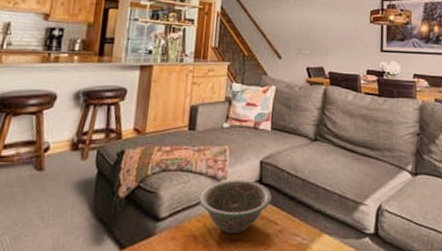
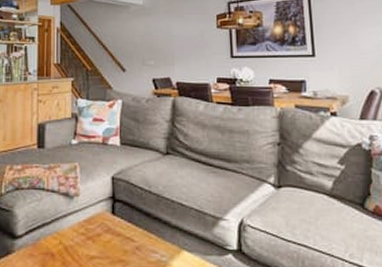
decorative bowl: present [199,180,272,234] -> none [53,197,126,252]

